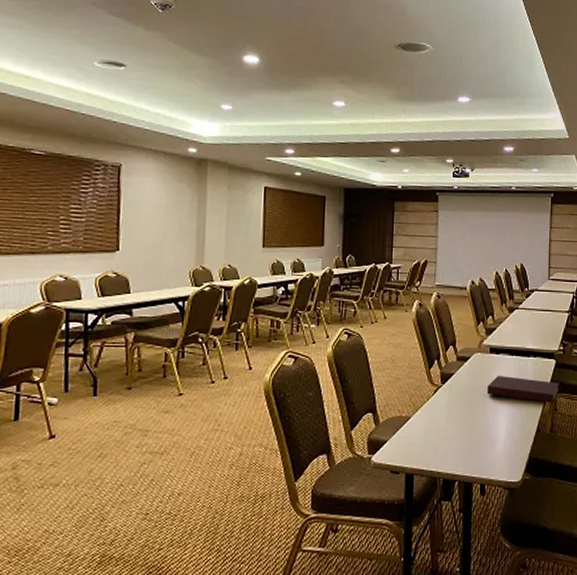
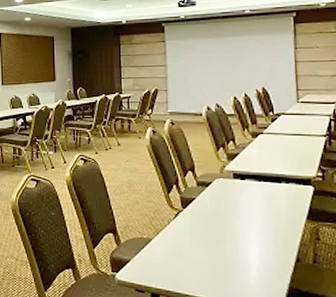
notebook: present [487,375,559,403] -> none [233,201,321,232]

